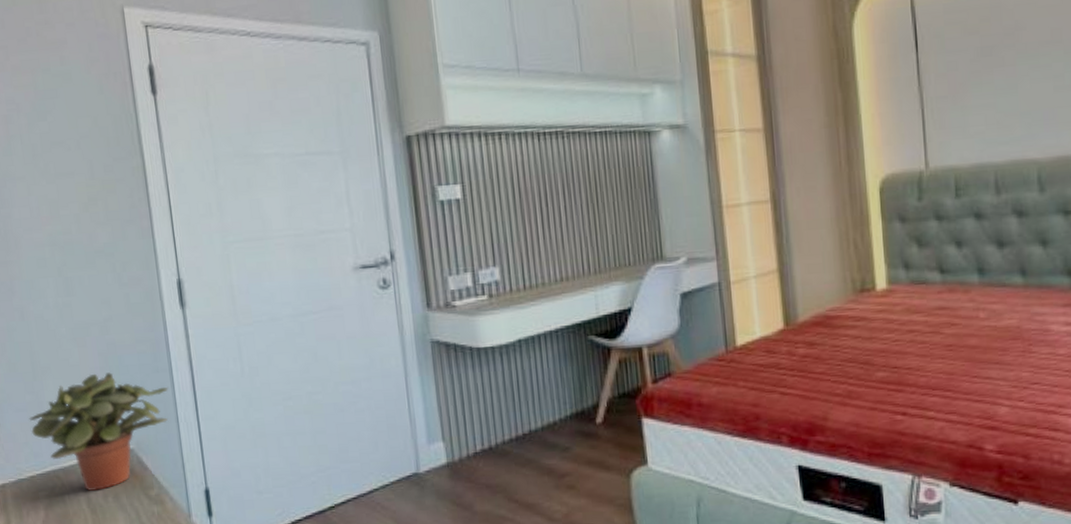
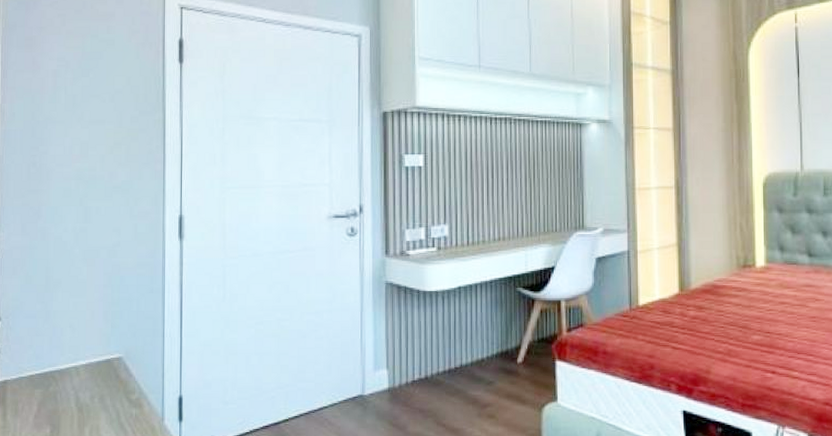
potted plant: present [29,372,169,491] -> none [36,290,159,391]

